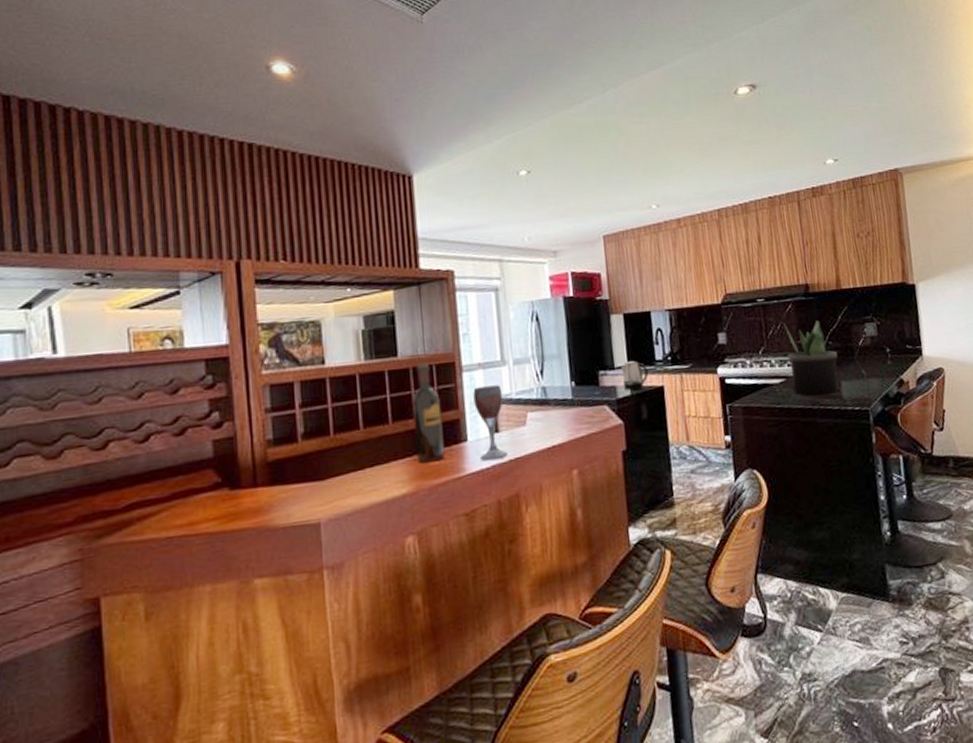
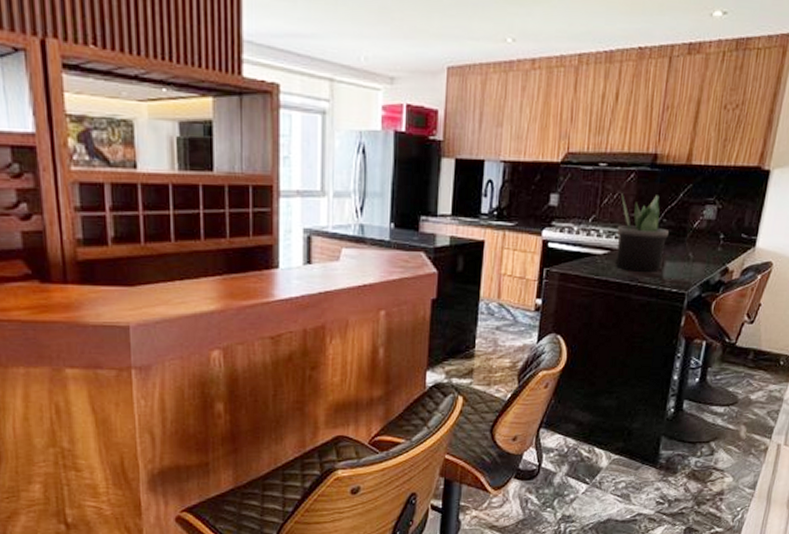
wine bottle: present [412,363,445,463] -> none [225,182,255,284]
cup: present [473,385,508,461] -> none [289,215,319,291]
kettle: present [620,360,649,391] -> none [442,209,472,241]

